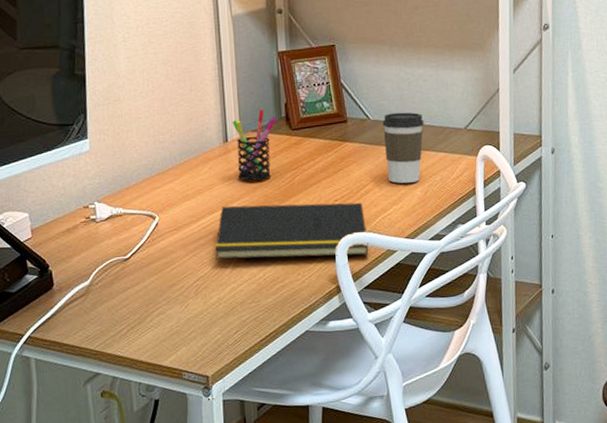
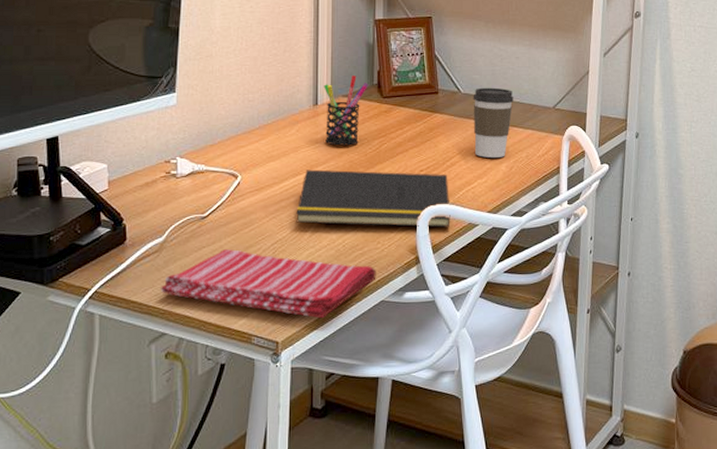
dish towel: none [90,288,299,352] -> present [160,248,376,319]

